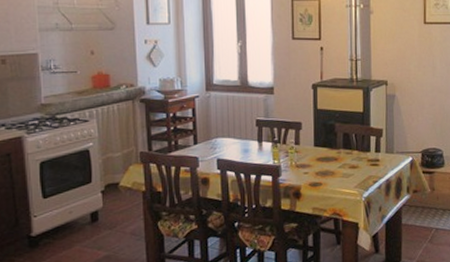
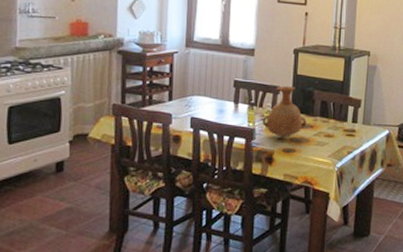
vase: none [286,122,331,173] -> present [262,86,307,139]

